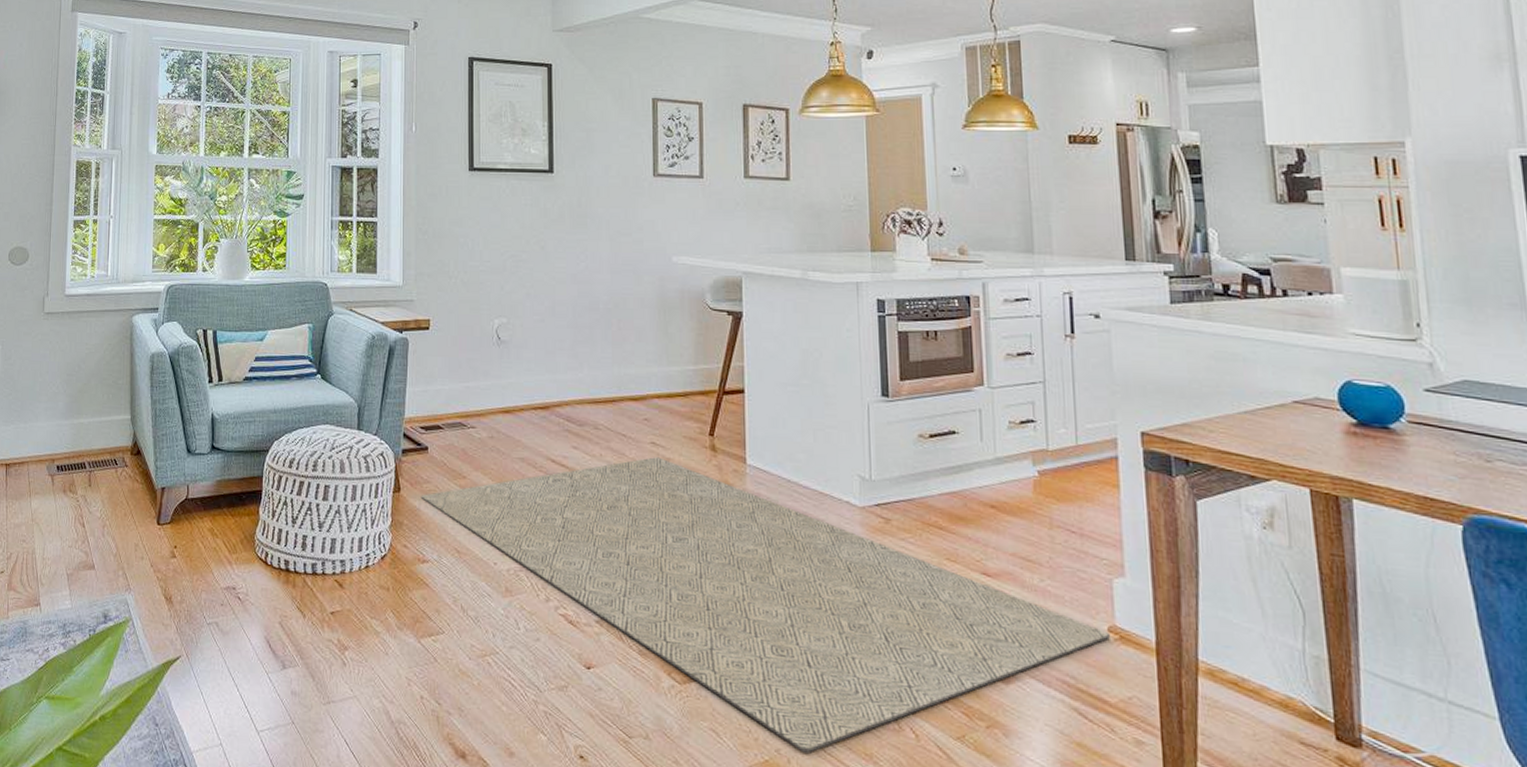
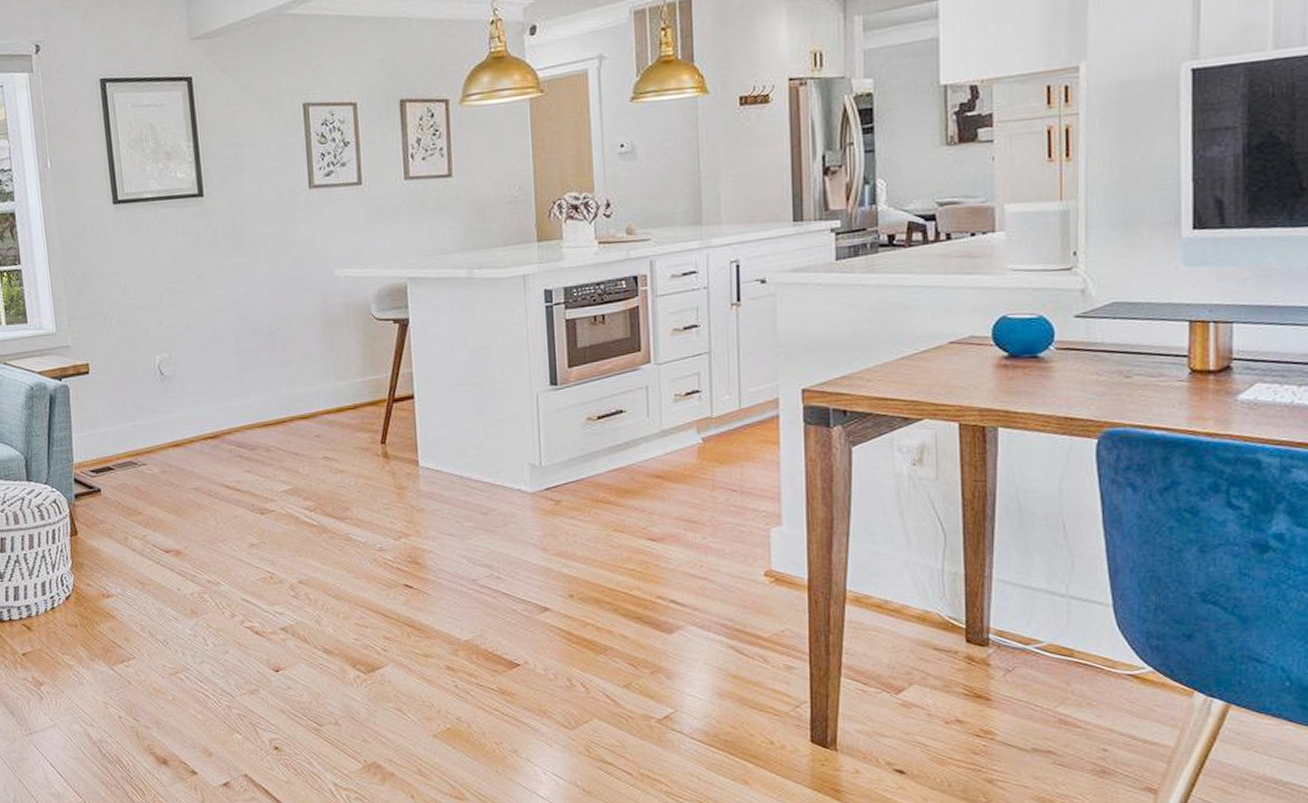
rug: present [421,457,1110,754] -> none [98,470,766,717]

